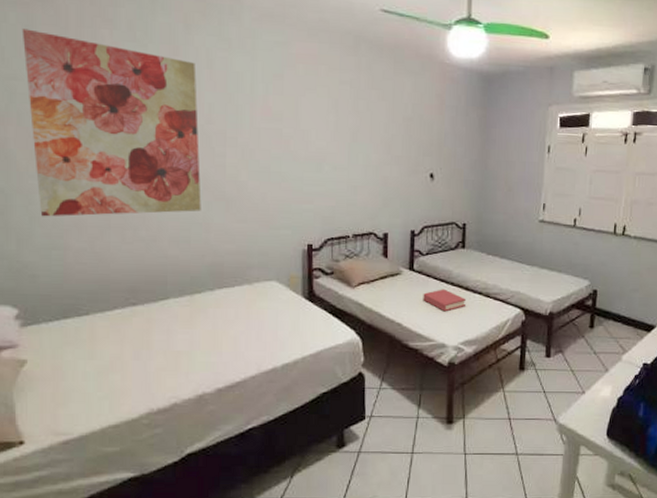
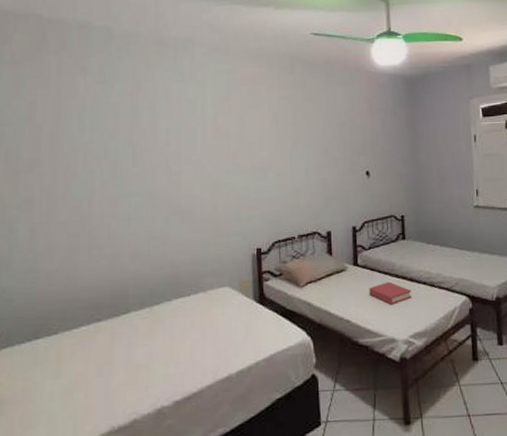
wall art: present [22,28,201,217] -> none [12,82,160,244]

